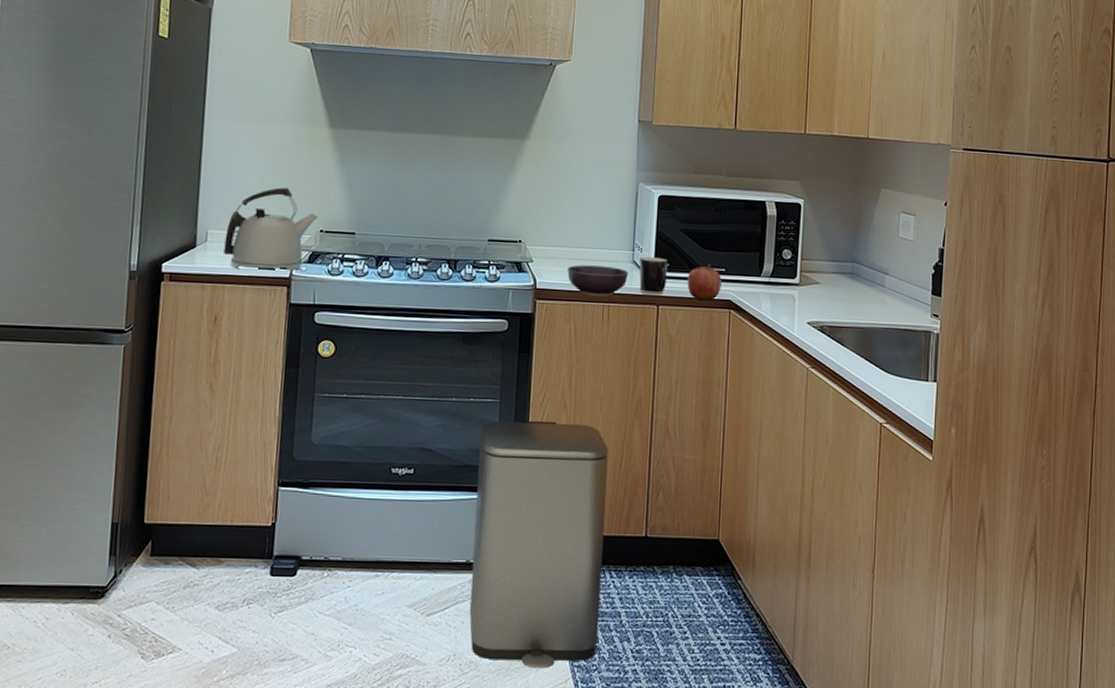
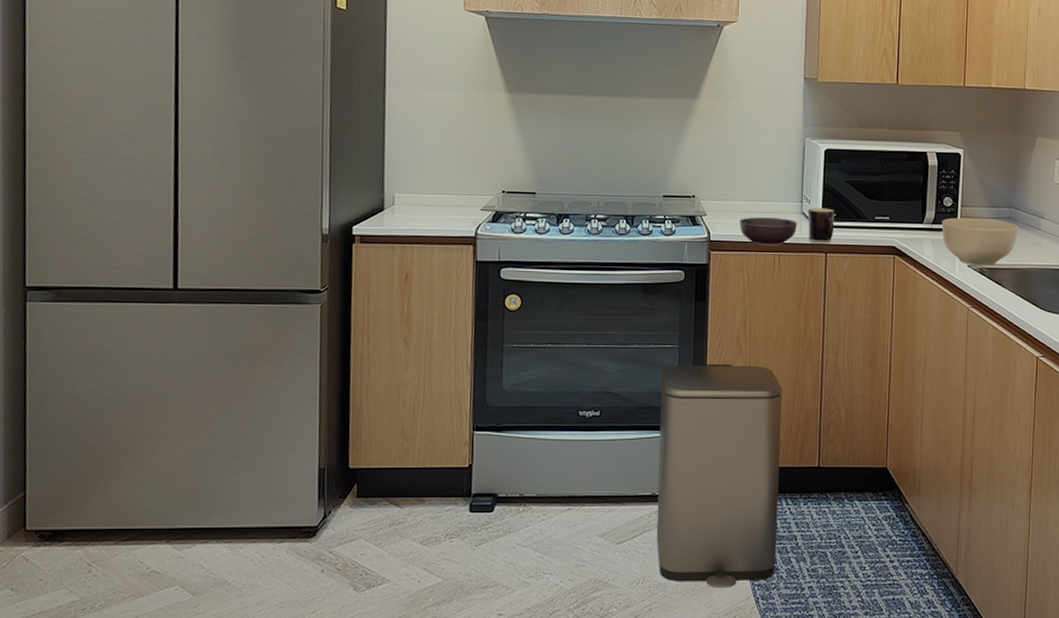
kettle: present [222,187,318,271] -> none [410,151,500,231]
fruit: present [687,264,722,301] -> none [853,213,886,248]
bowl: none [780,271,862,323] -> present [942,217,1019,265]

